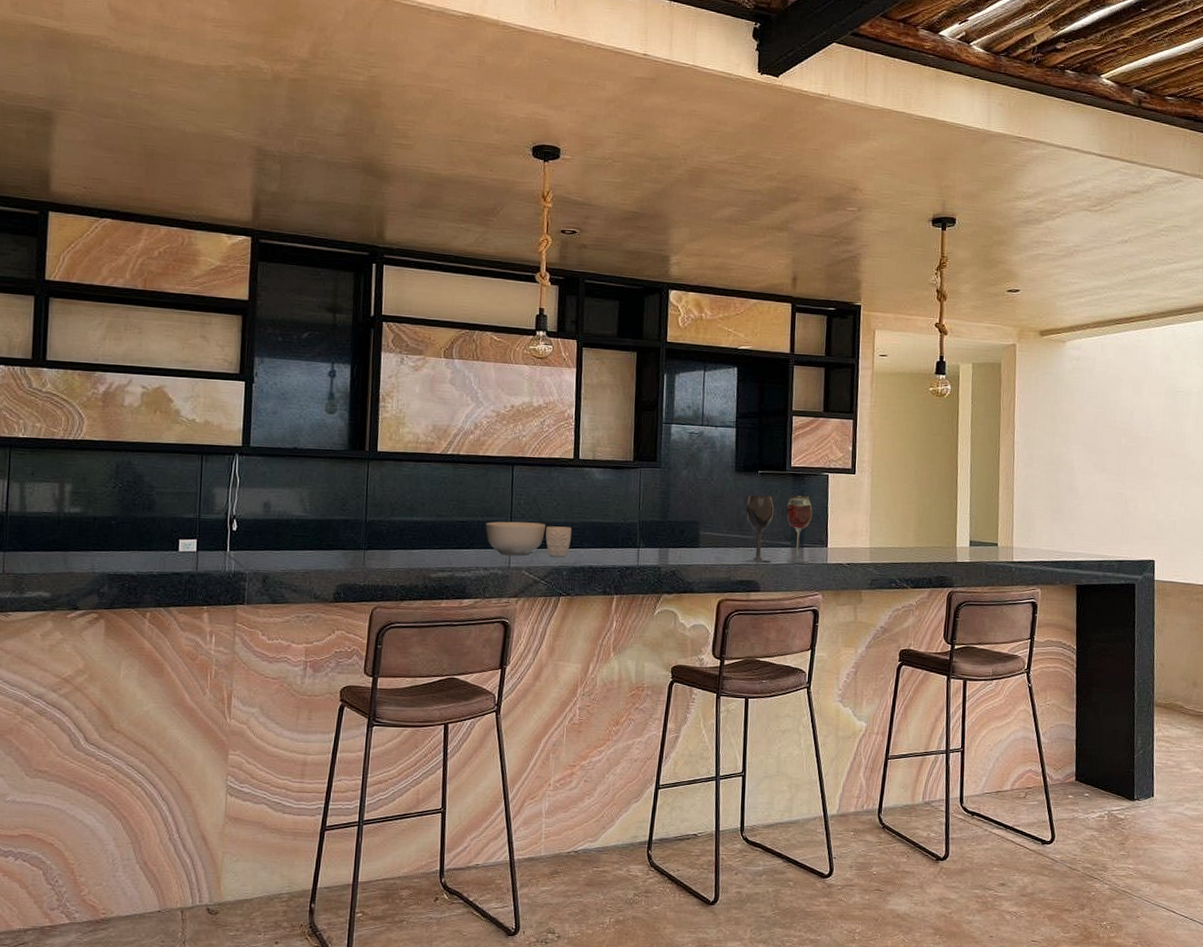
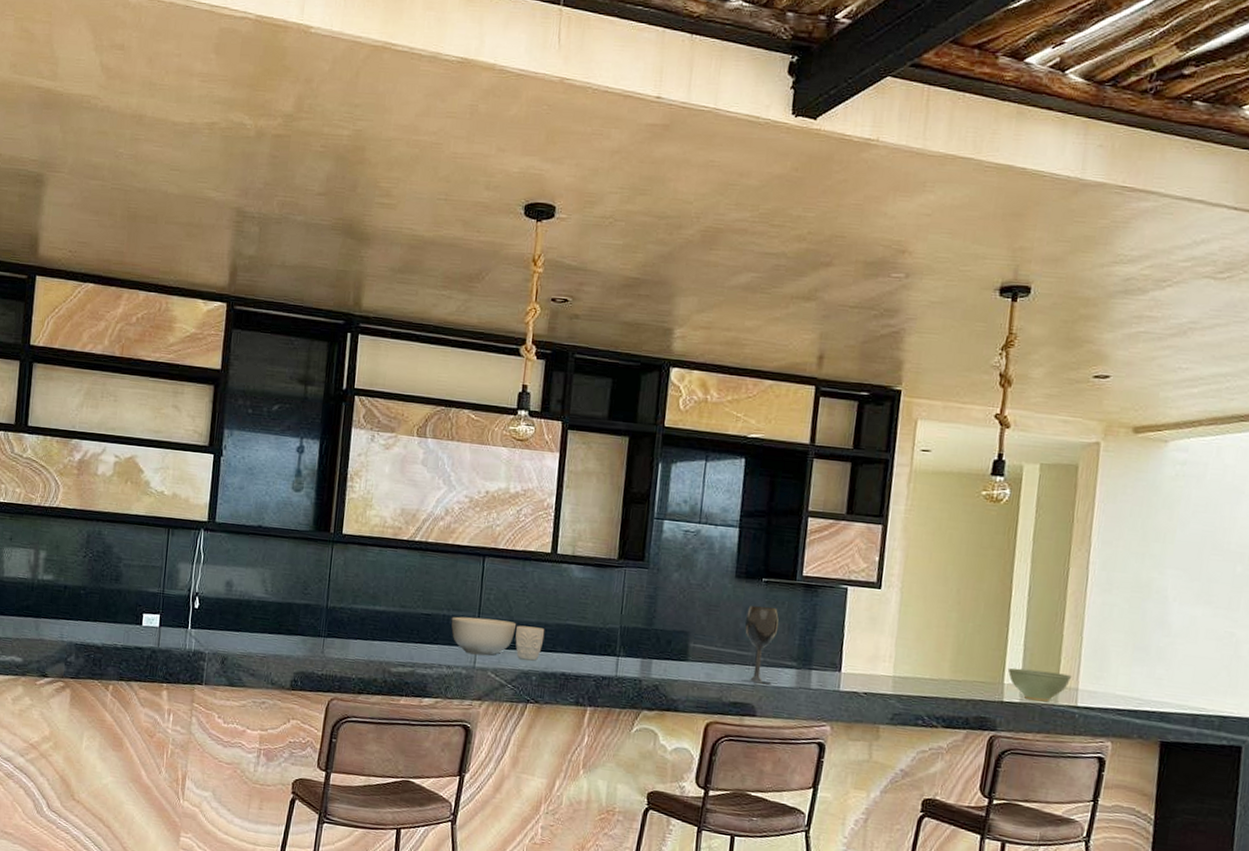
wineglass: present [786,495,813,564] -> none [790,609,826,689]
bowl: none [959,533,1008,560] -> present [1007,668,1073,702]

